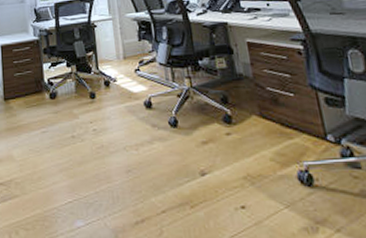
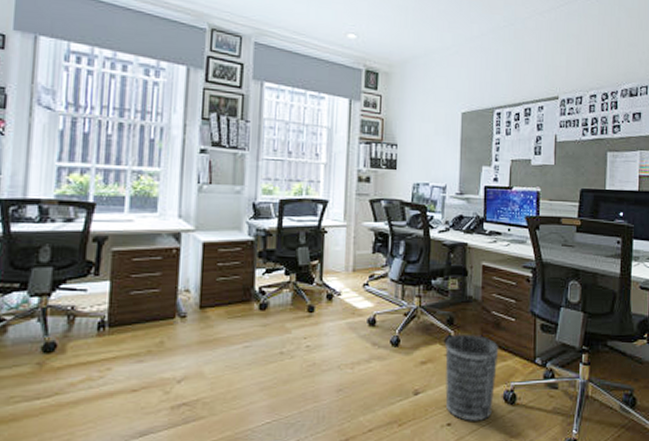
wastebasket: none [223,111,288,206] -> present [445,334,499,422]

